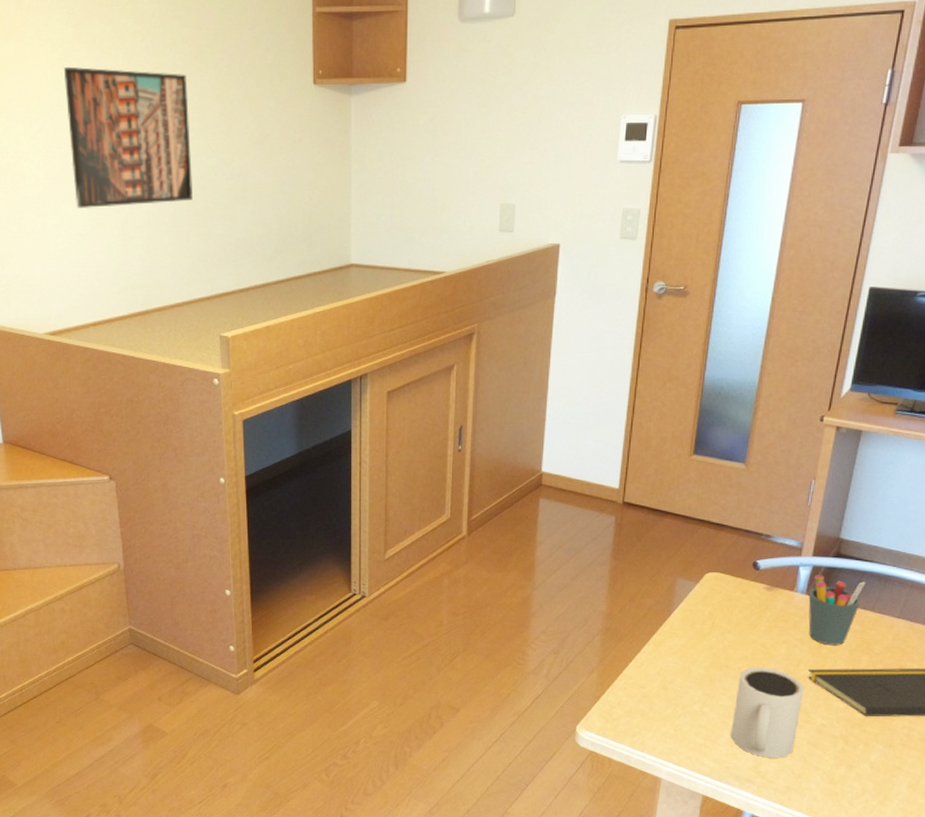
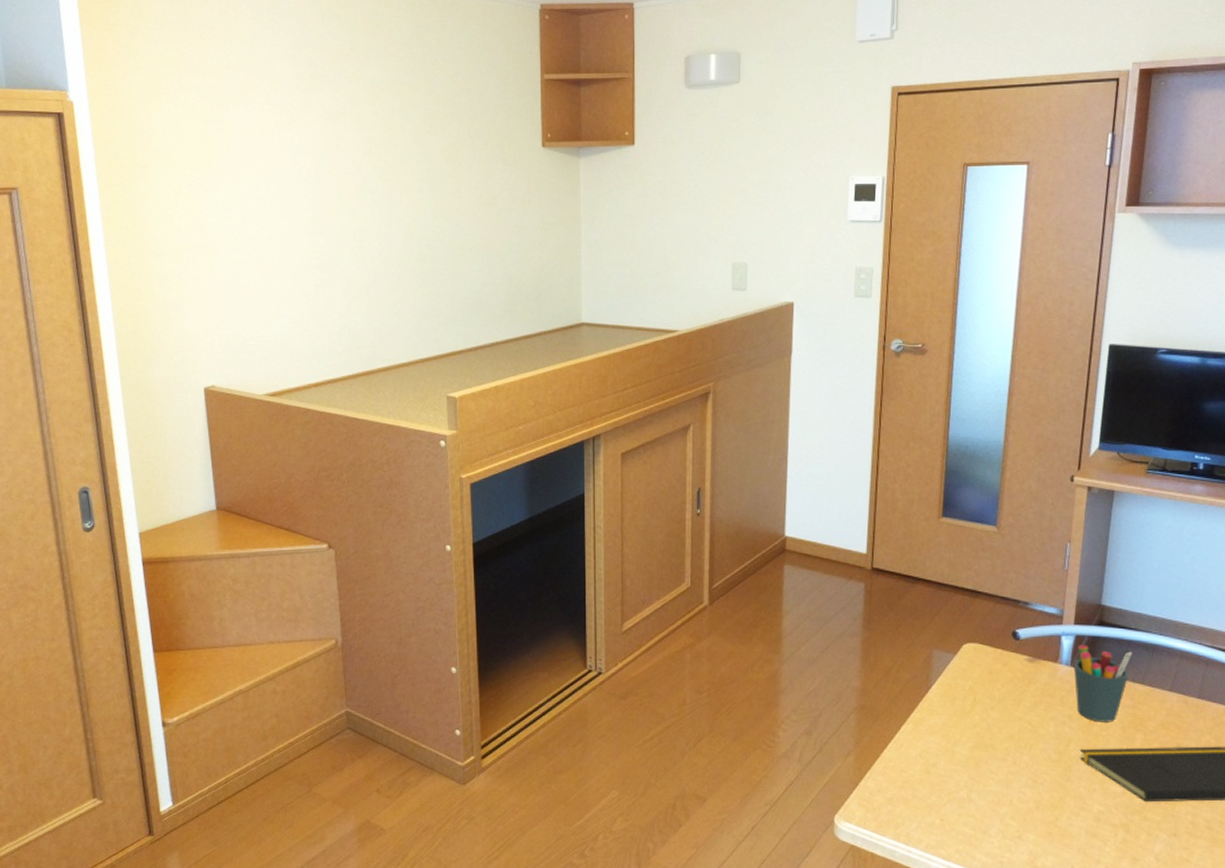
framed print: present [63,66,193,208] -> none [291,130,420,268]
mug: present [730,667,804,758] -> none [1001,747,1077,851]

